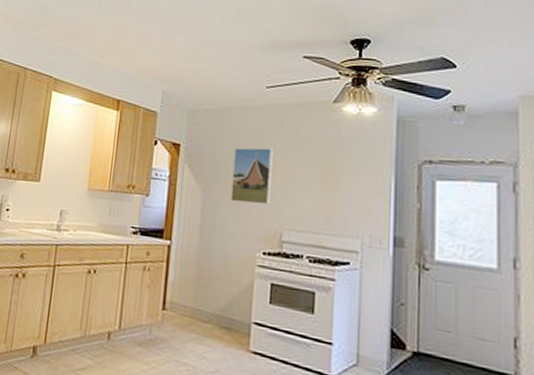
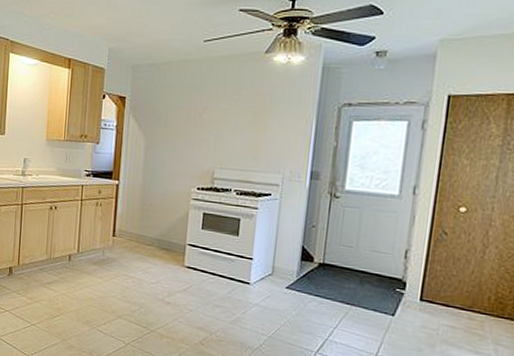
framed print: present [230,147,273,205] -> none [170,97,208,148]

